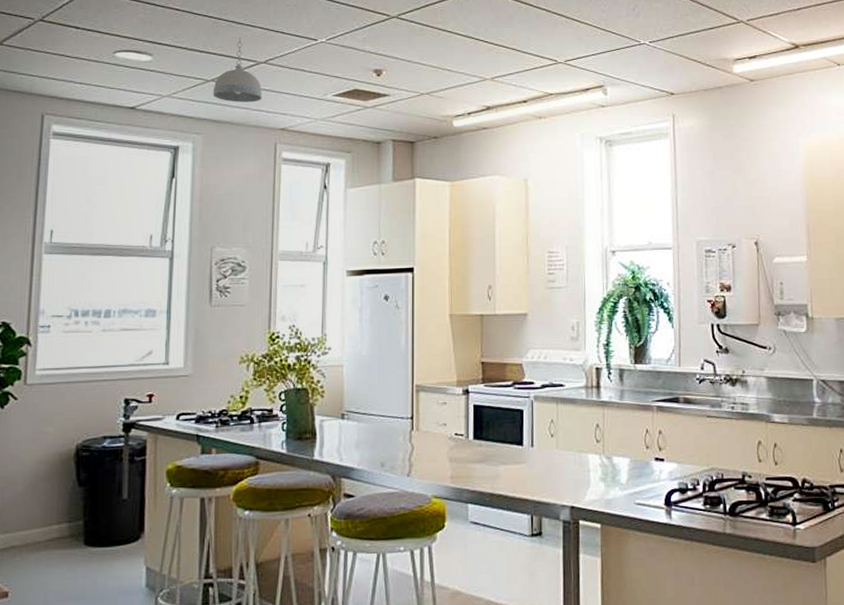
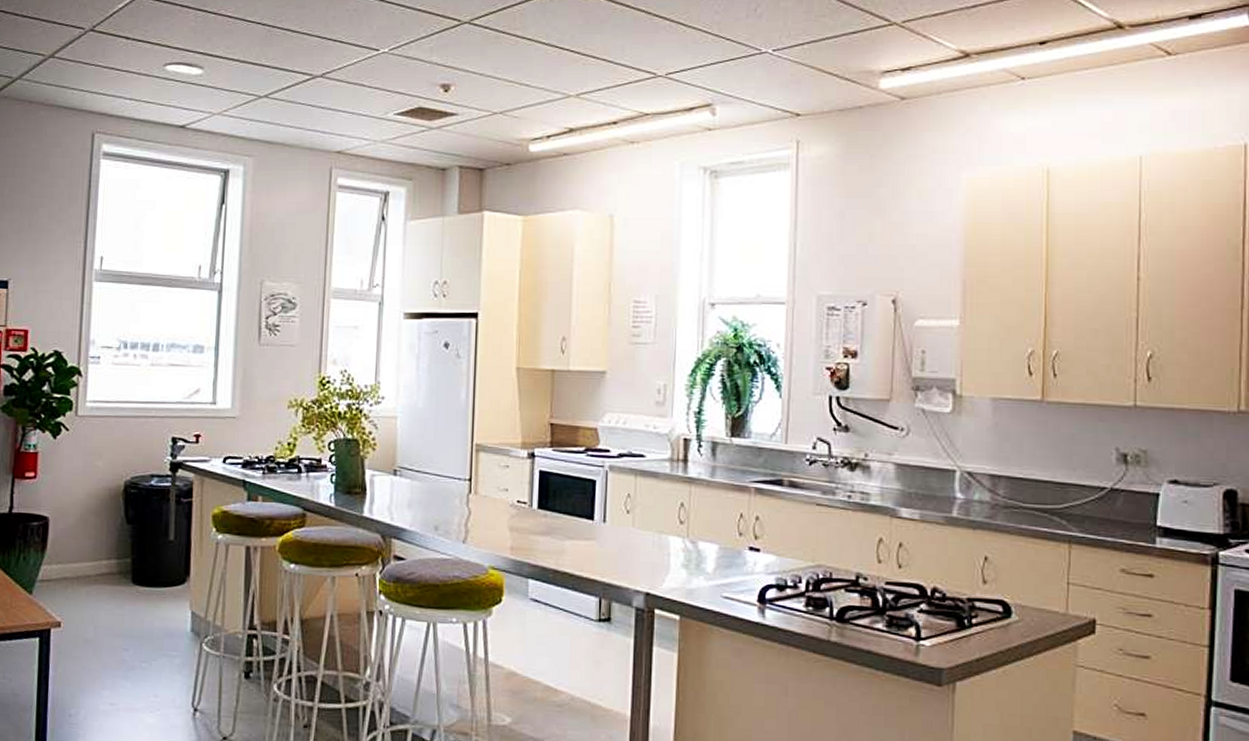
pendant light: present [212,38,263,102] -> none [265,48,318,121]

